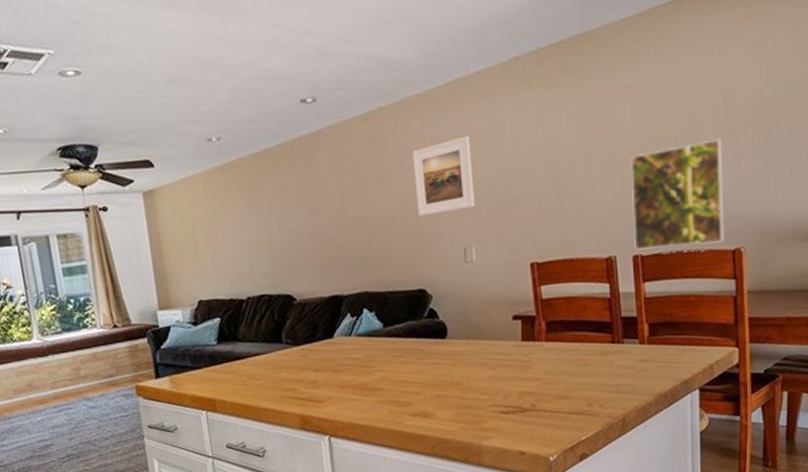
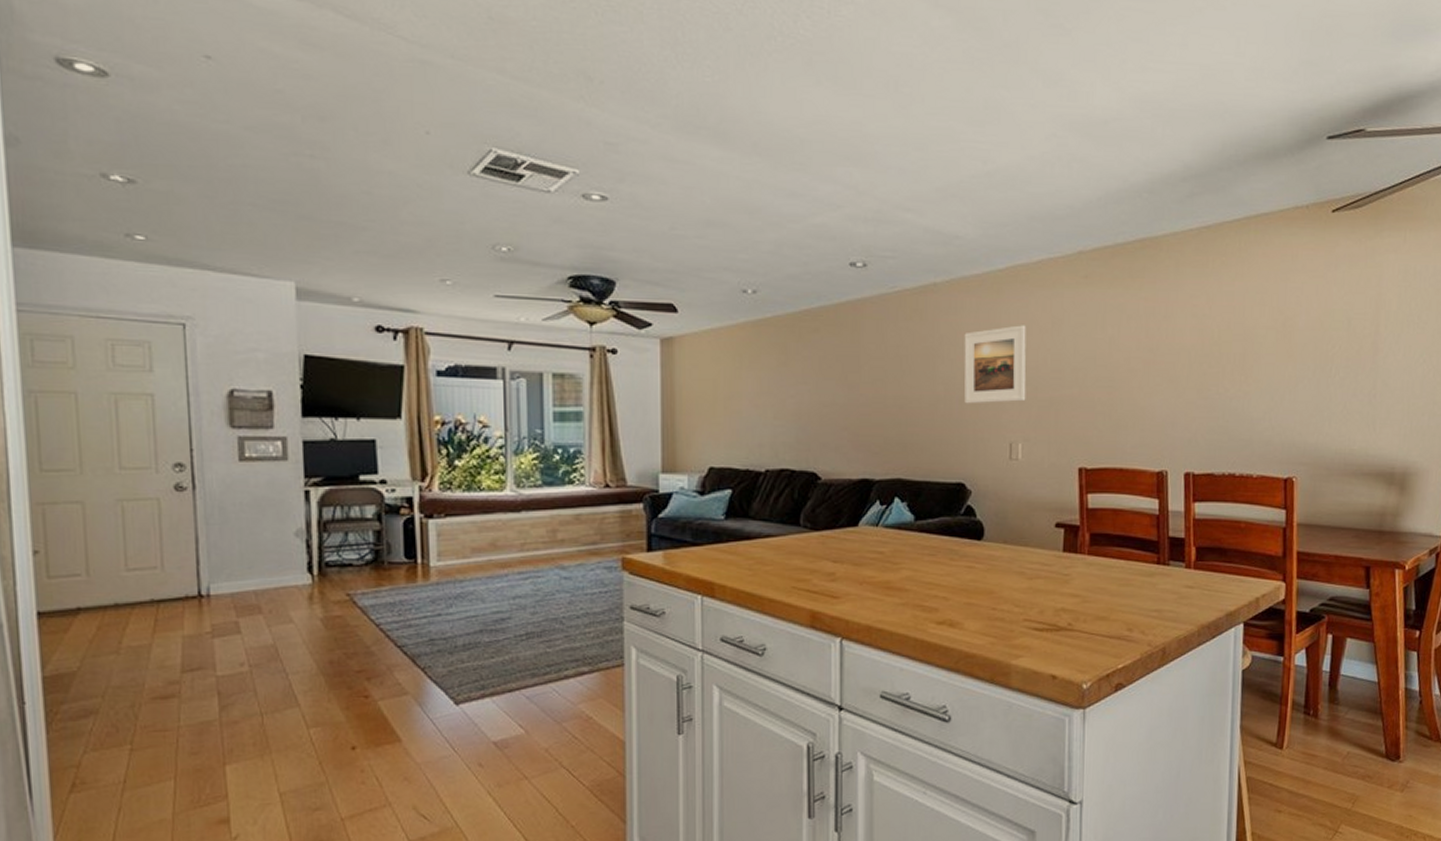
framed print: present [630,138,726,250] -> none [1186,362,1280,469]

